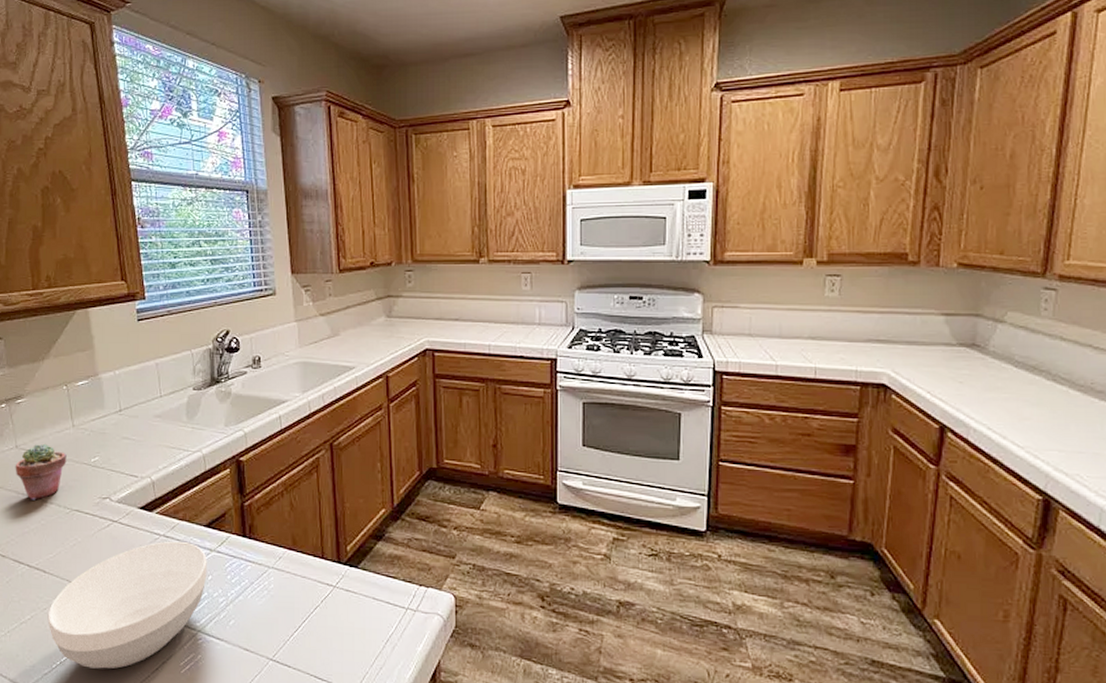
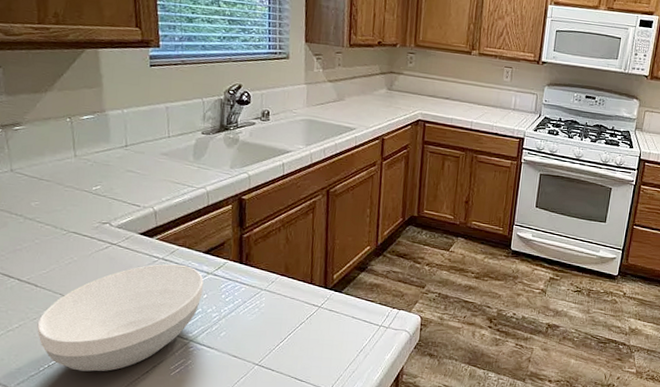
potted succulent: present [15,443,67,500] -> none [9,169,67,221]

